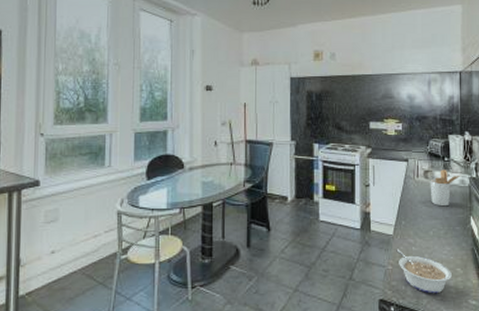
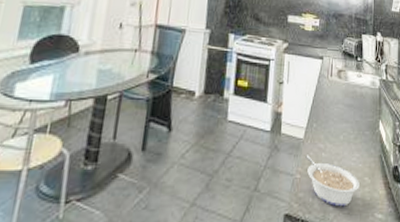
utensil holder: present [430,169,461,207] -> none [342,69,372,109]

